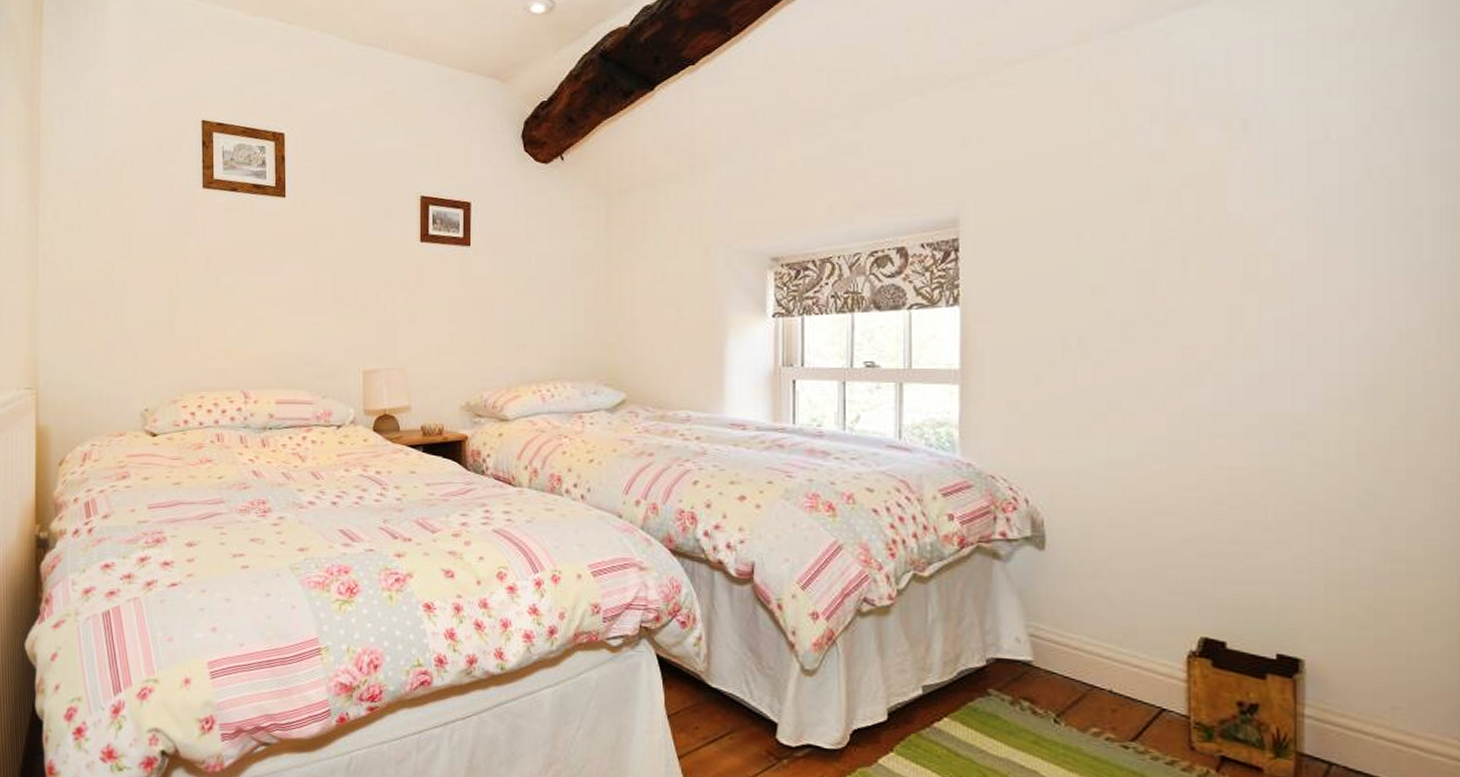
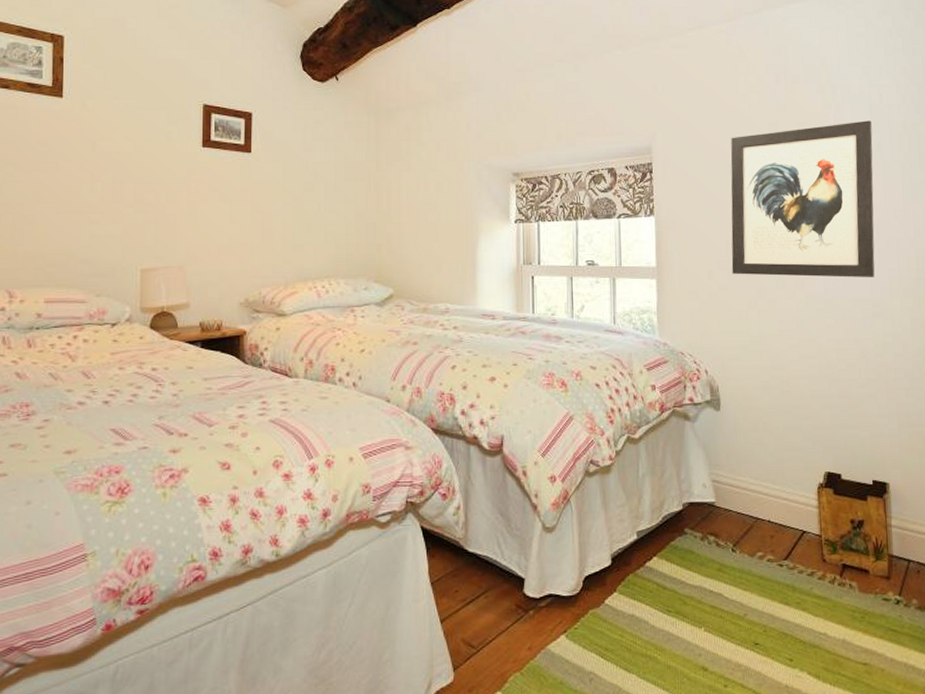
wall art: none [1070,165,1308,386] -> present [730,120,875,278]

